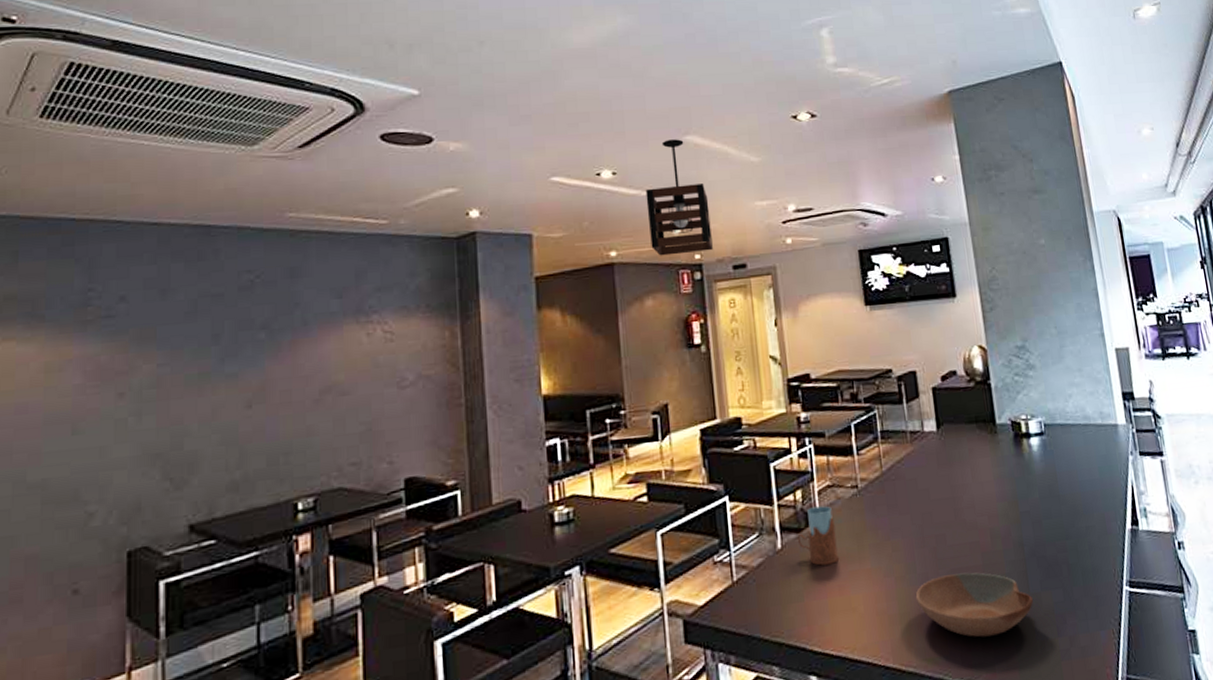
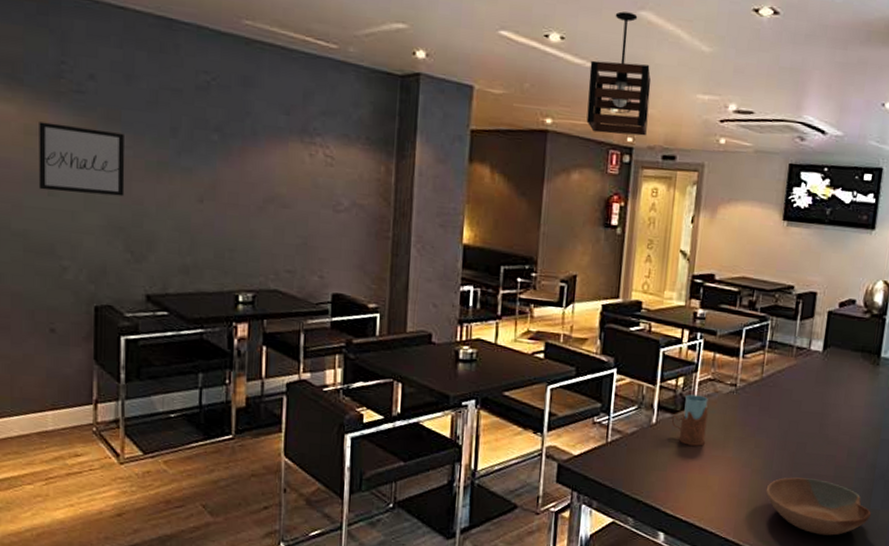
wall art: none [60,351,161,430] -> present [38,122,125,197]

